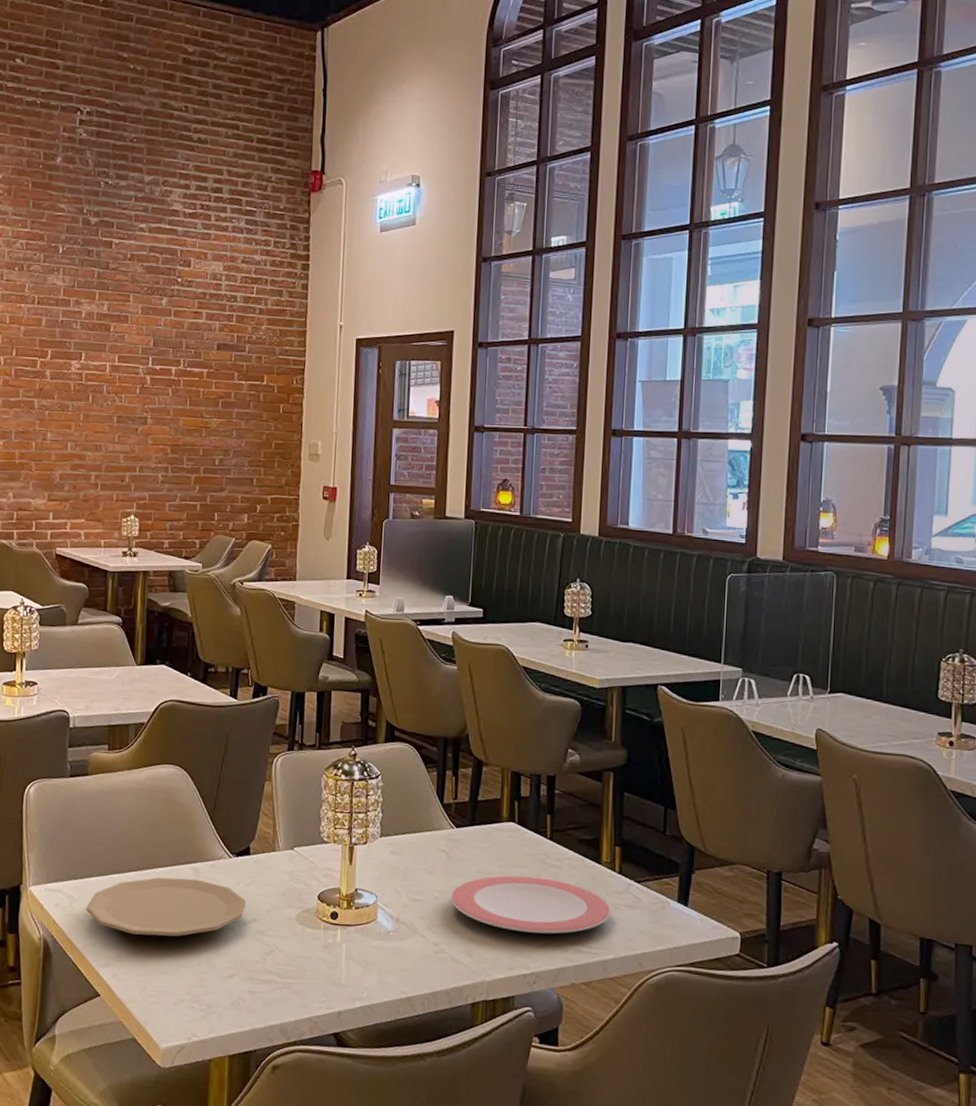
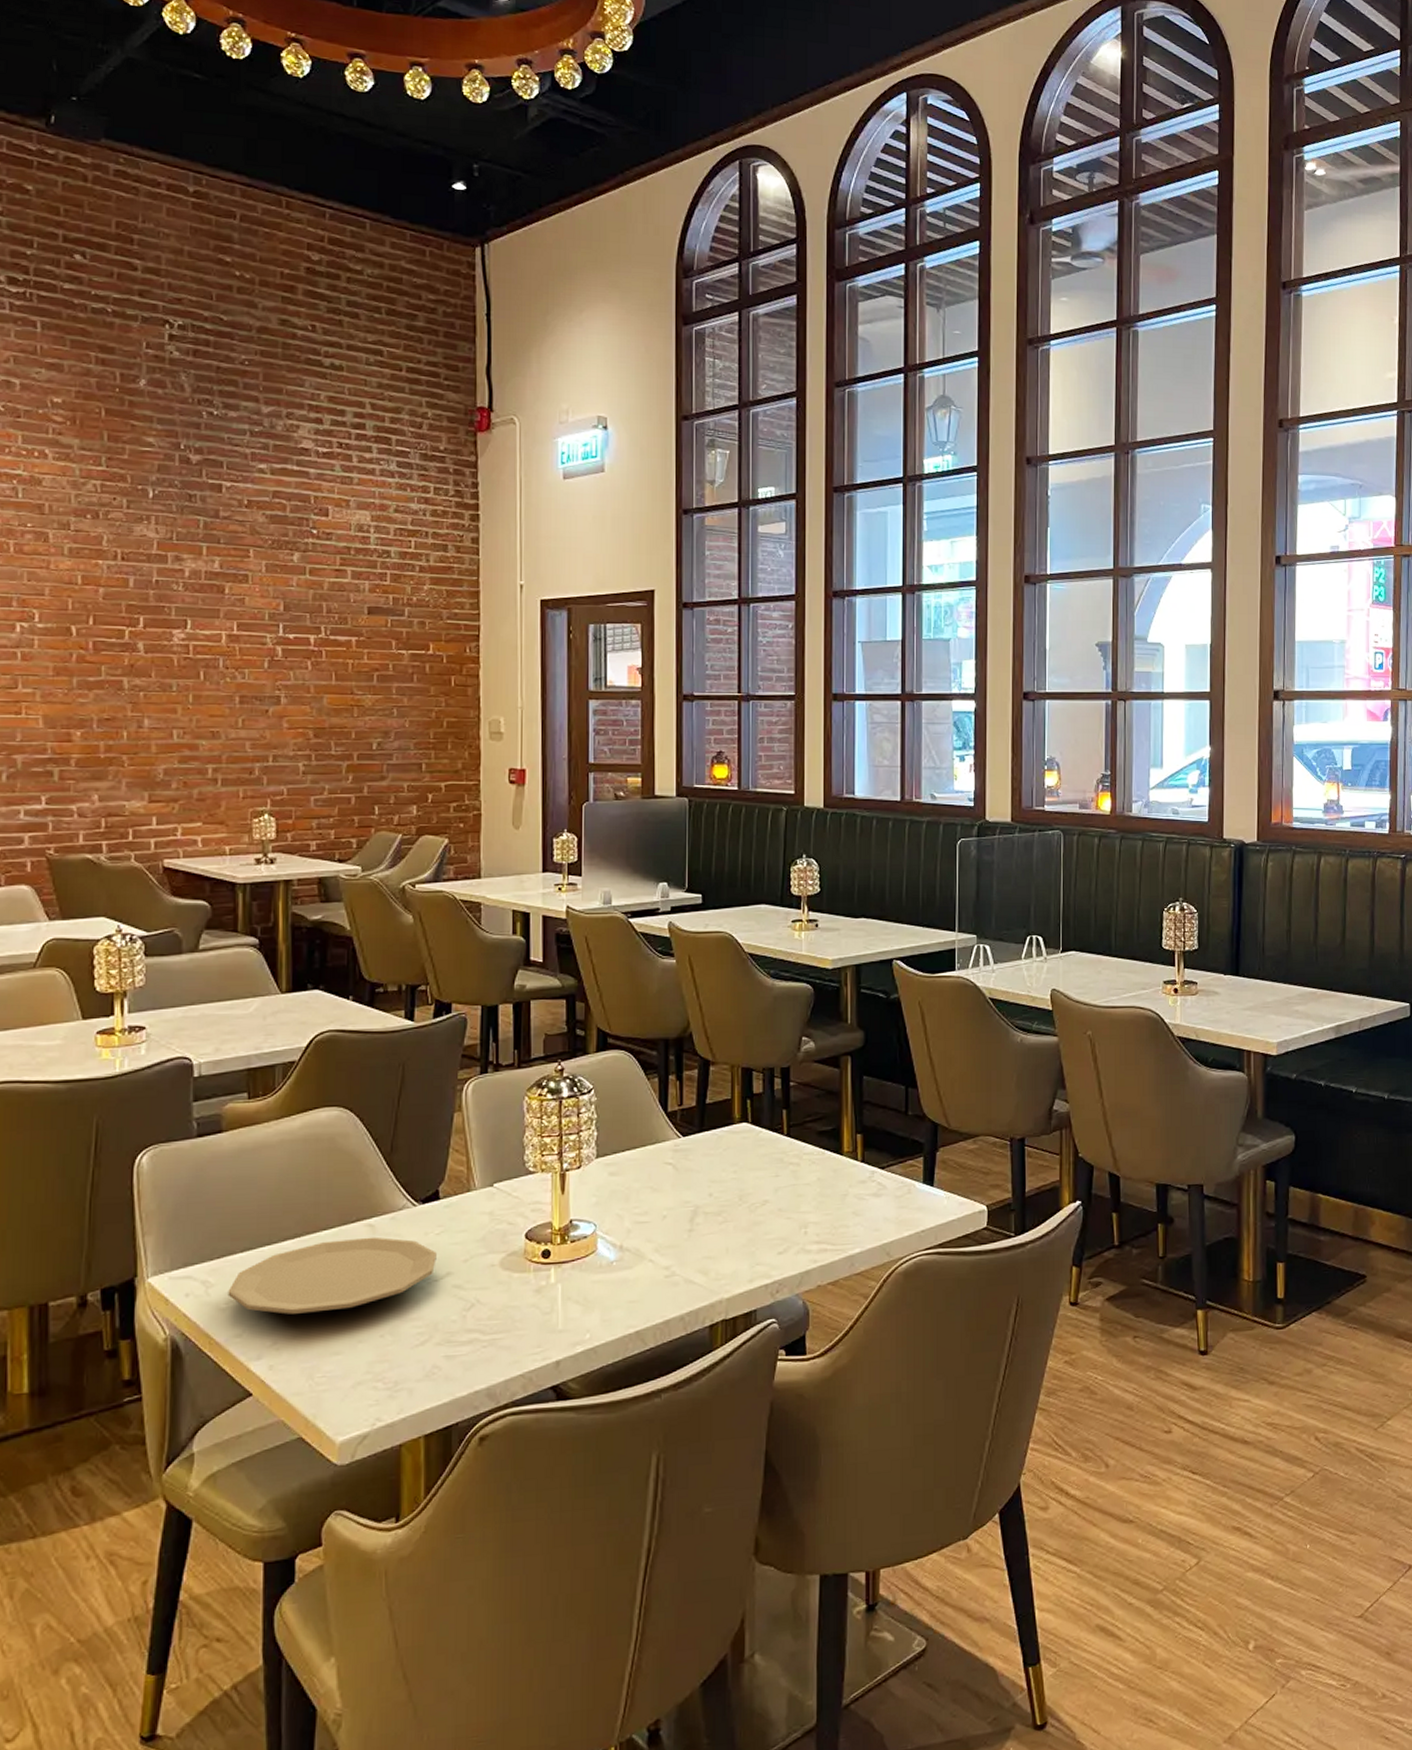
plate: present [451,875,611,934] -> none [681,1178,855,1240]

